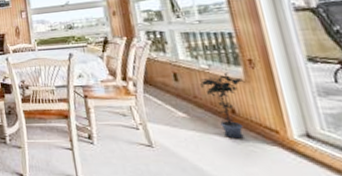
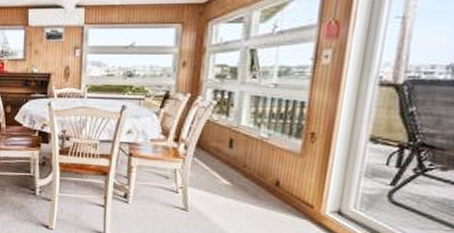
potted plant: present [200,72,245,139] -> none [254,144,300,210]

